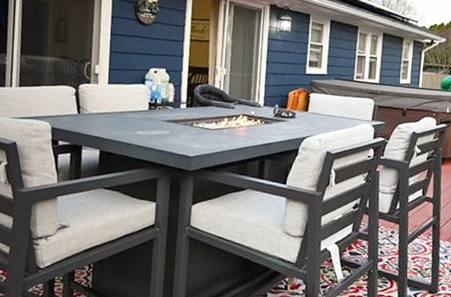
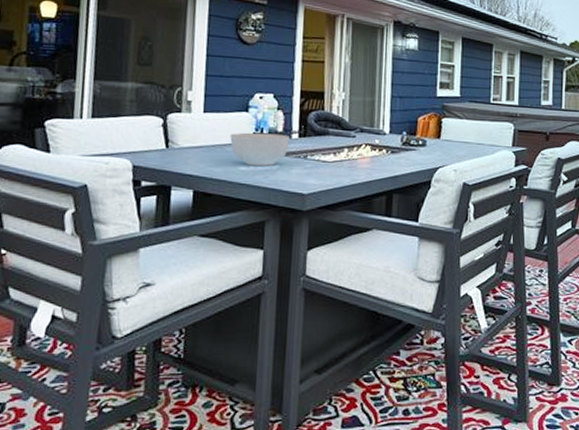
bowl: none [129,102,180,132] -> present [230,132,291,167]

